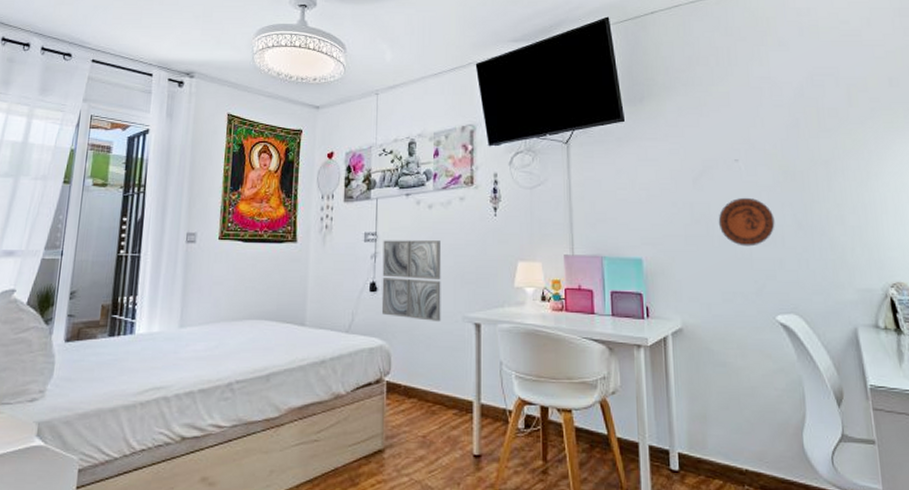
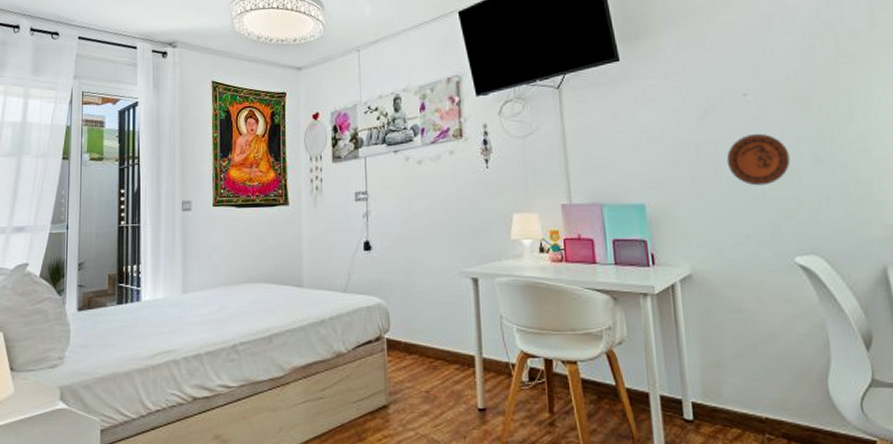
wall art: present [381,240,442,322] -> none [374,196,437,279]

